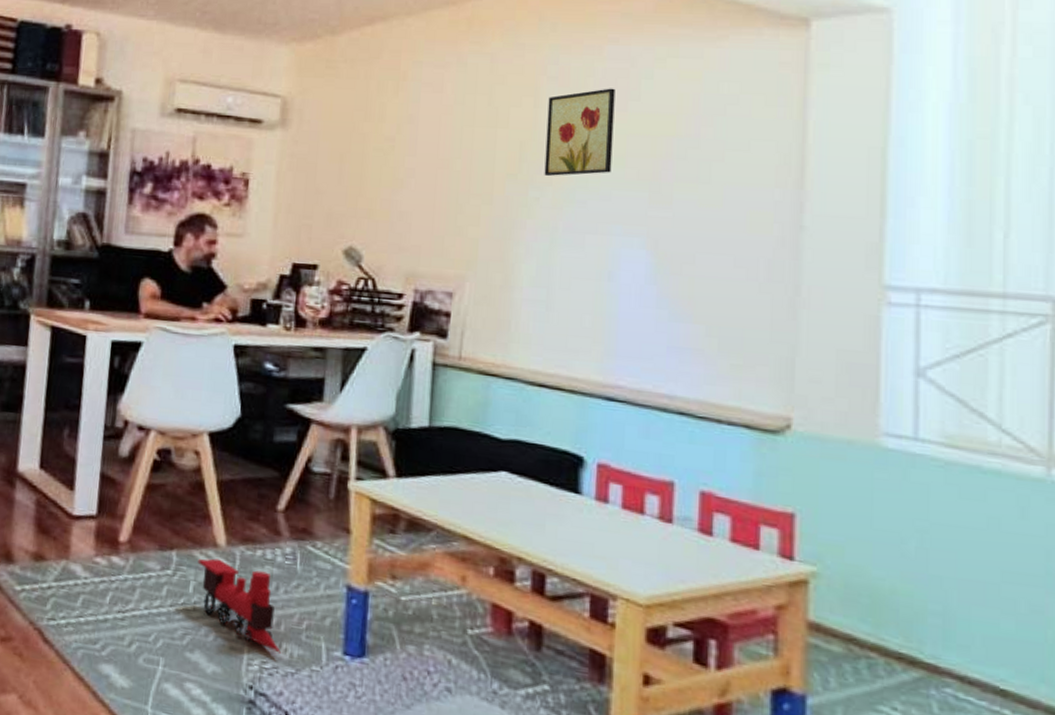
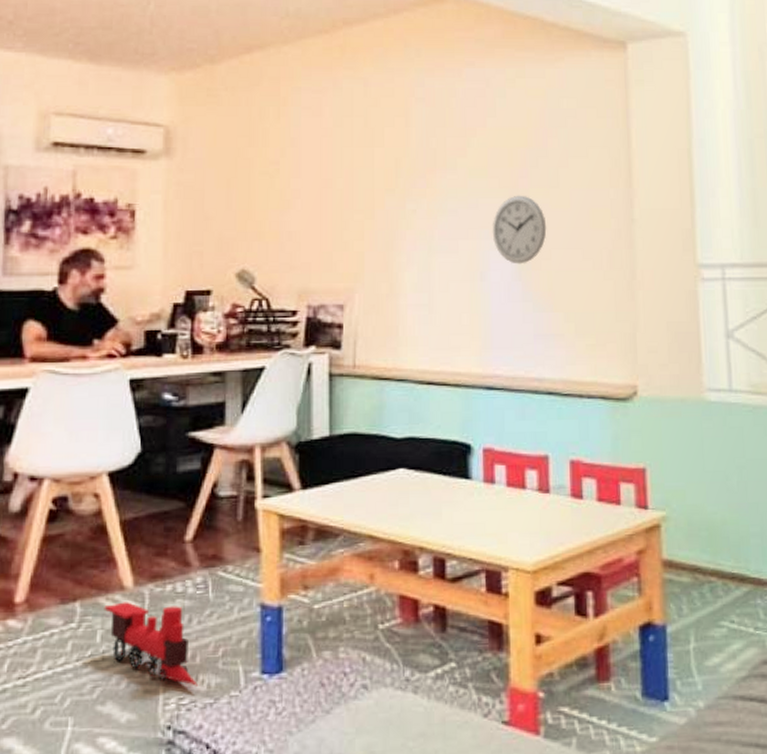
wall art: present [544,88,616,176] -> none [418,106,477,189]
wall clock: none [625,189,692,267] -> present [492,195,547,264]

